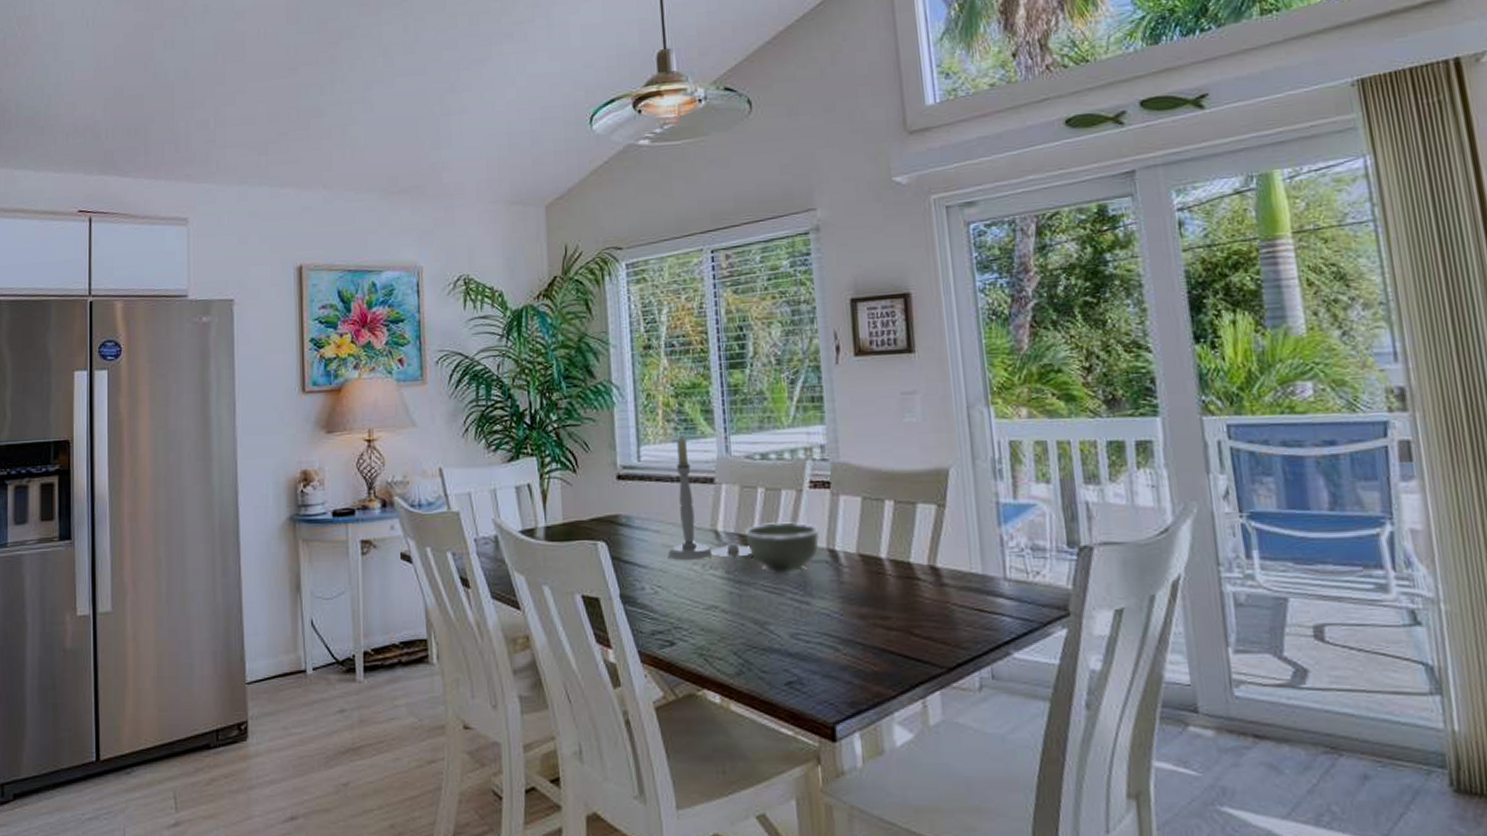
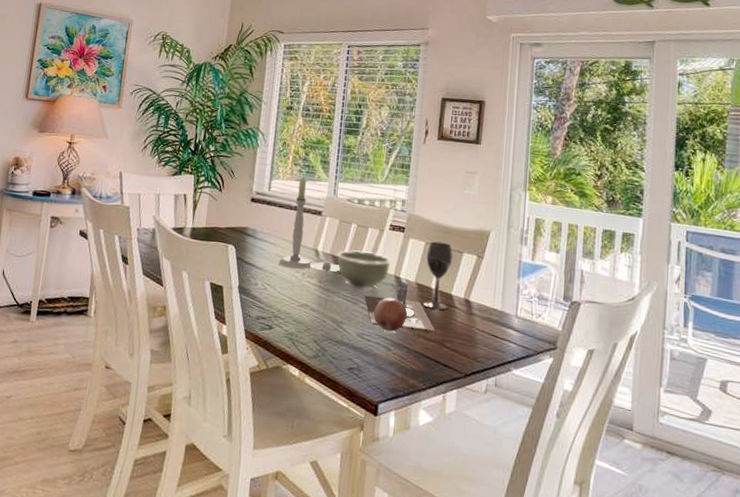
place setting: none [792,555,895,618] -> present [365,281,435,331]
fruit: none [808,579,854,627] -> present [374,297,407,333]
wine glass: none [866,493,909,586] -> present [424,241,453,310]

